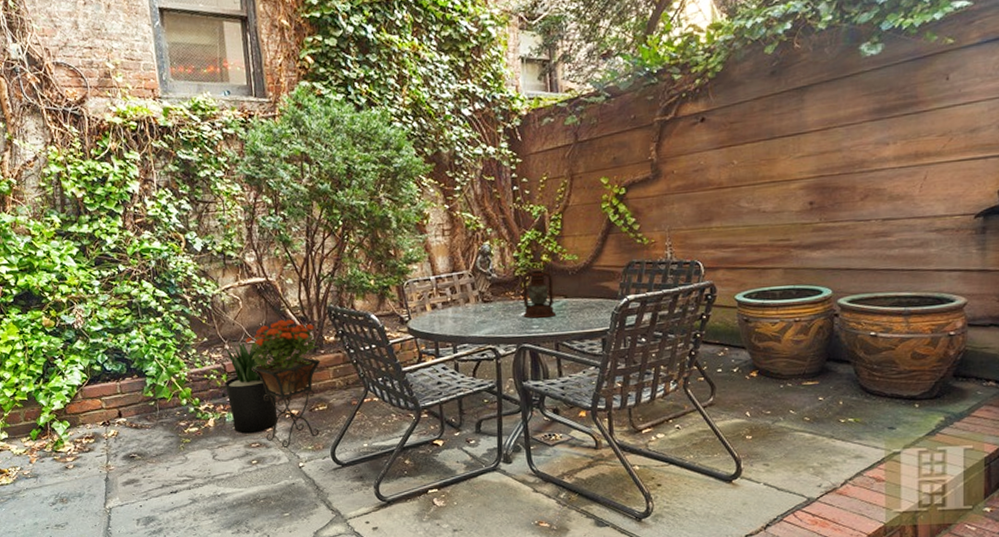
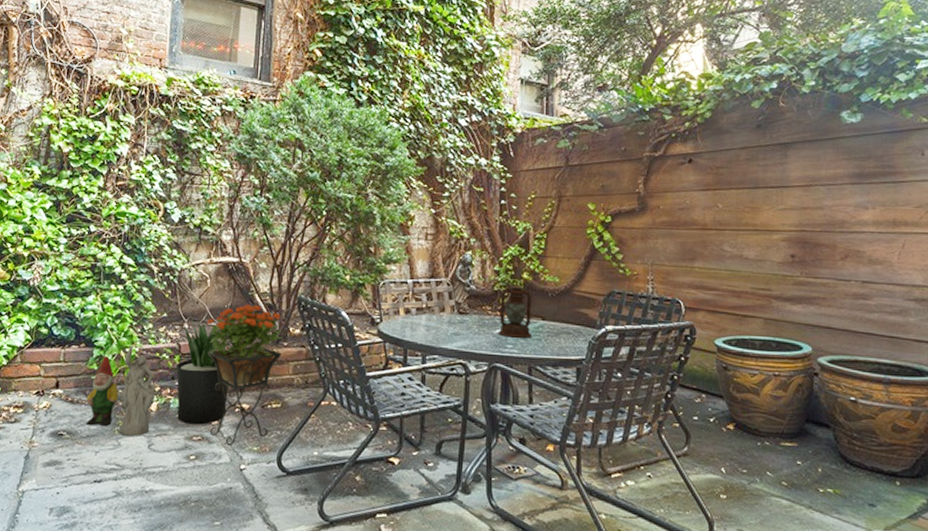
garden gnome: none [148,383,178,445] -> present [85,356,119,426]
statue: none [176,370,211,452] -> present [119,345,157,437]

